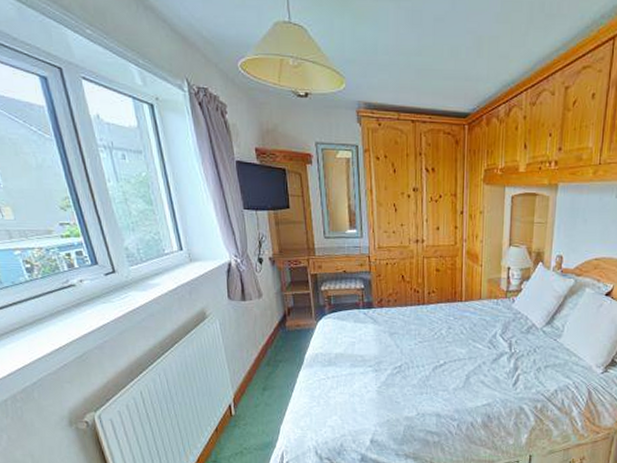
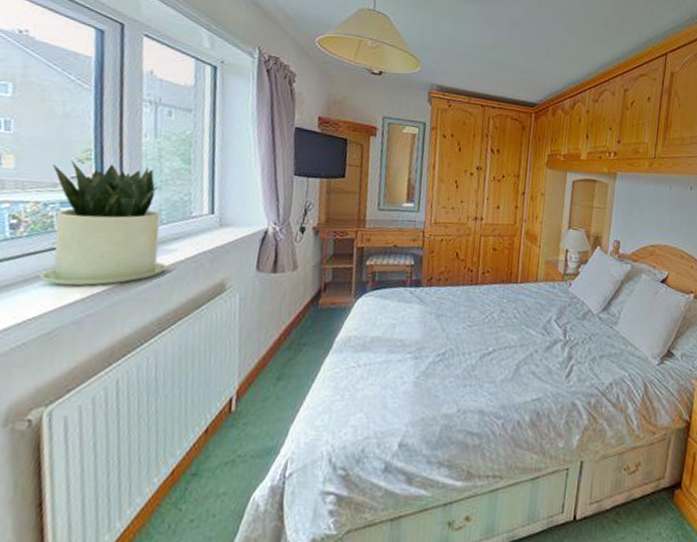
planter: none [42,208,156,318] -> present [39,160,168,286]

